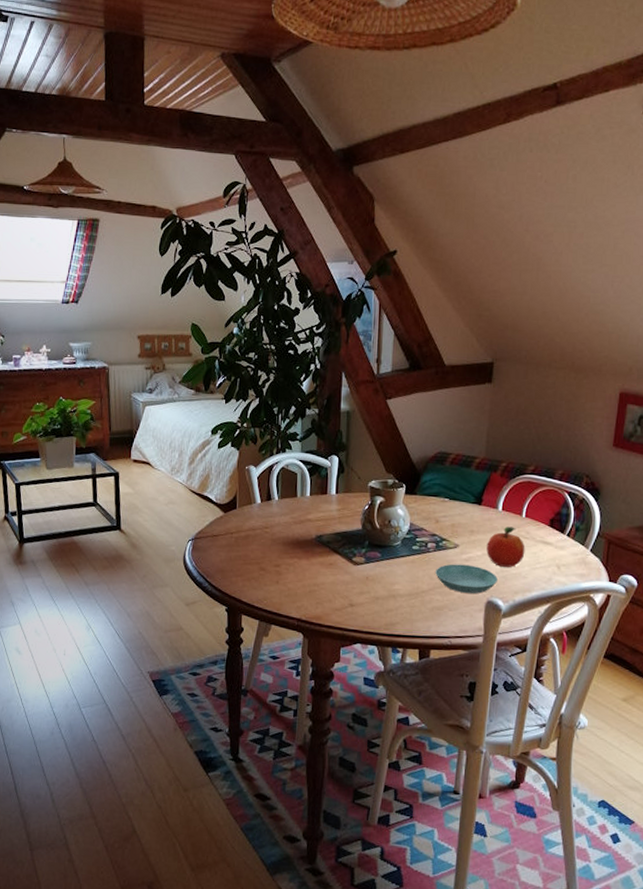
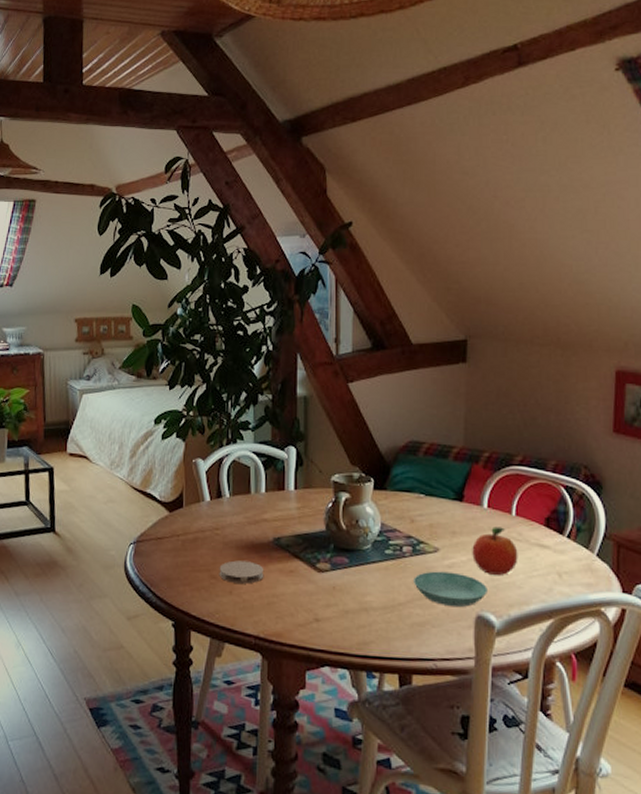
coaster: none [267,555,307,575] -> present [219,560,264,584]

